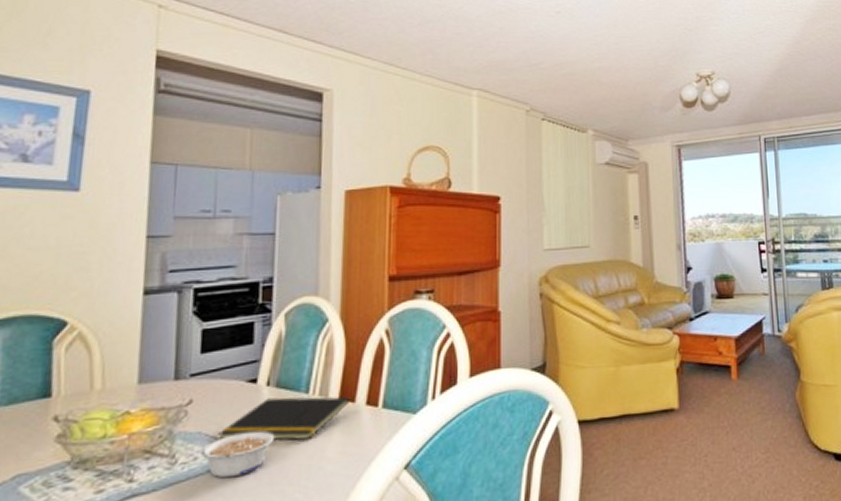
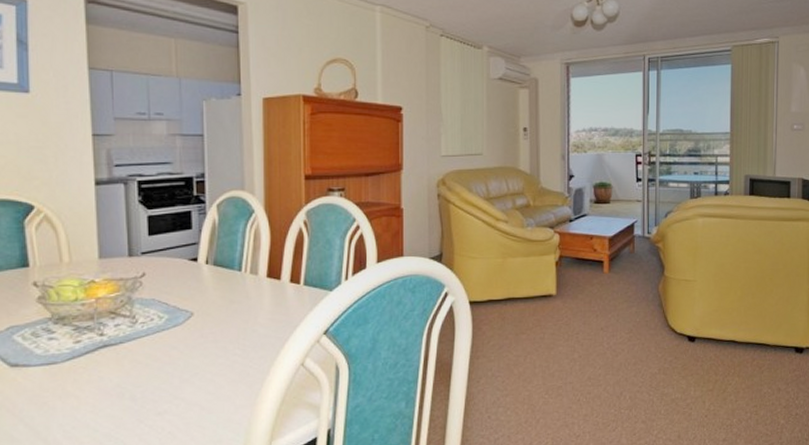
legume: present [201,431,275,479] -> none [156,300,216,336]
notepad: present [218,396,350,440] -> none [169,273,276,308]

